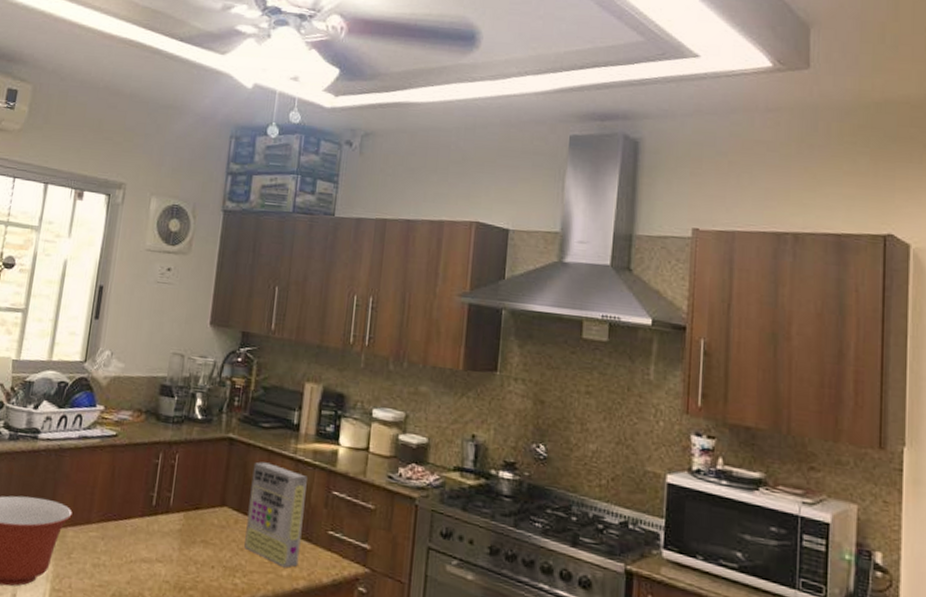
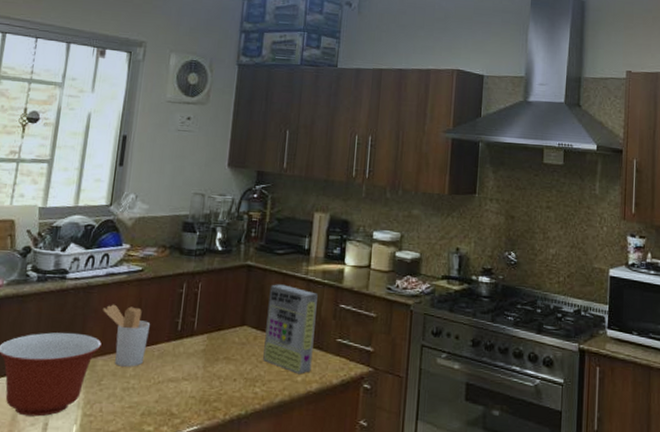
utensil holder: none [74,470,123,542] -> present [103,304,150,367]

